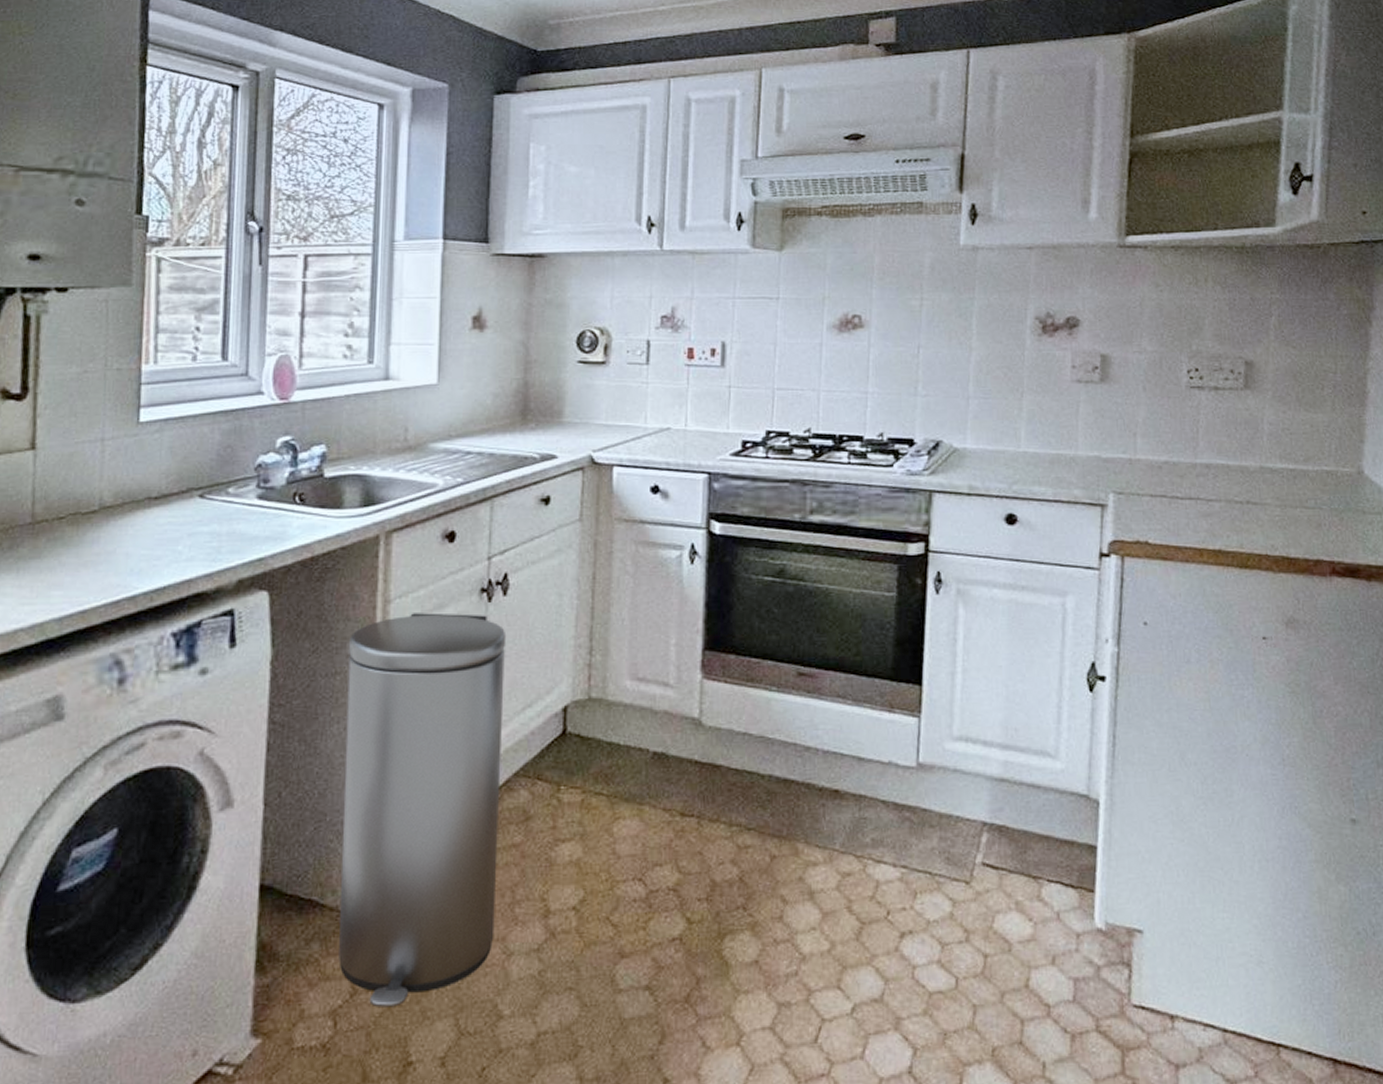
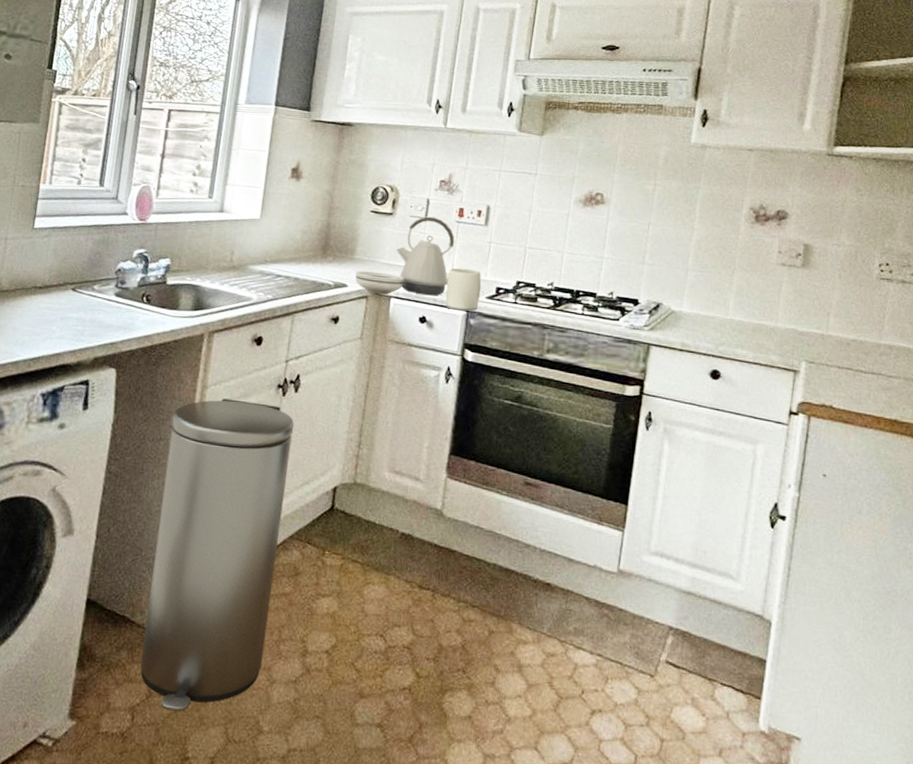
bowl: none [565,436,628,464] -> present [355,270,405,295]
kettle: none [614,362,686,459] -> present [396,216,455,296]
mug: none [680,421,724,473] -> present [445,267,482,312]

